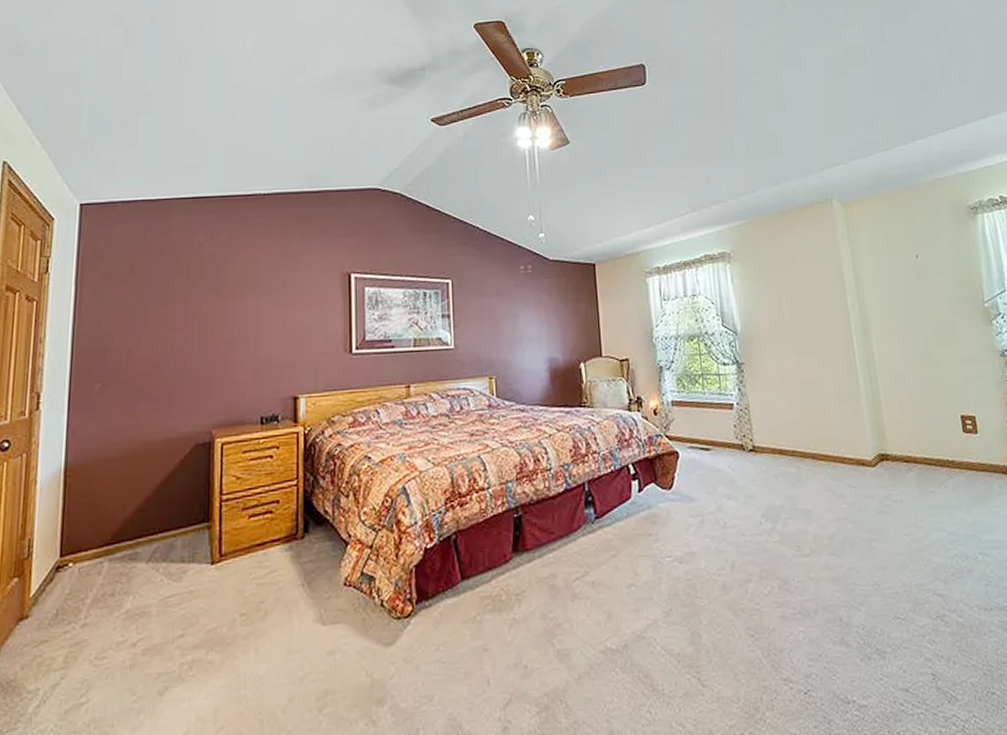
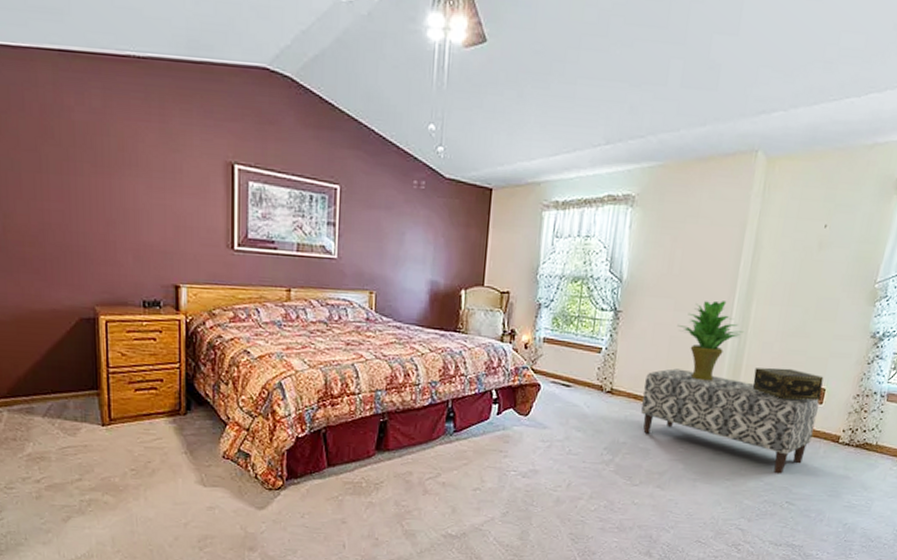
bench: none [786,415,981,520] -> present [641,369,819,474]
potted plant: none [803,339,872,425] -> present [677,300,744,381]
decorative box: none [895,399,975,433] -> present [753,367,824,401]

